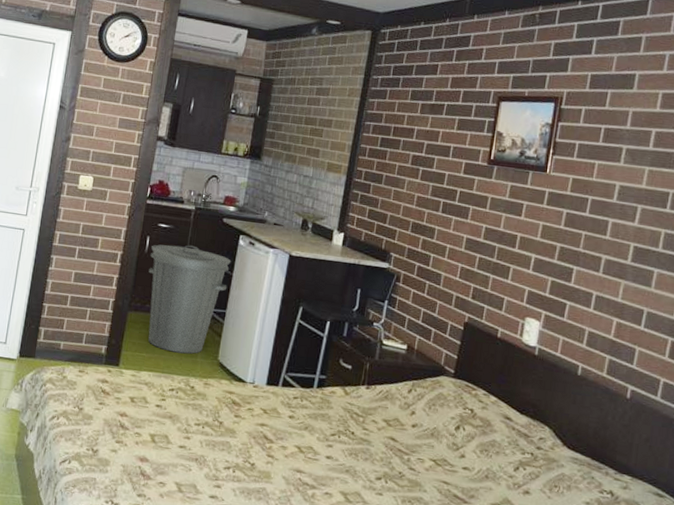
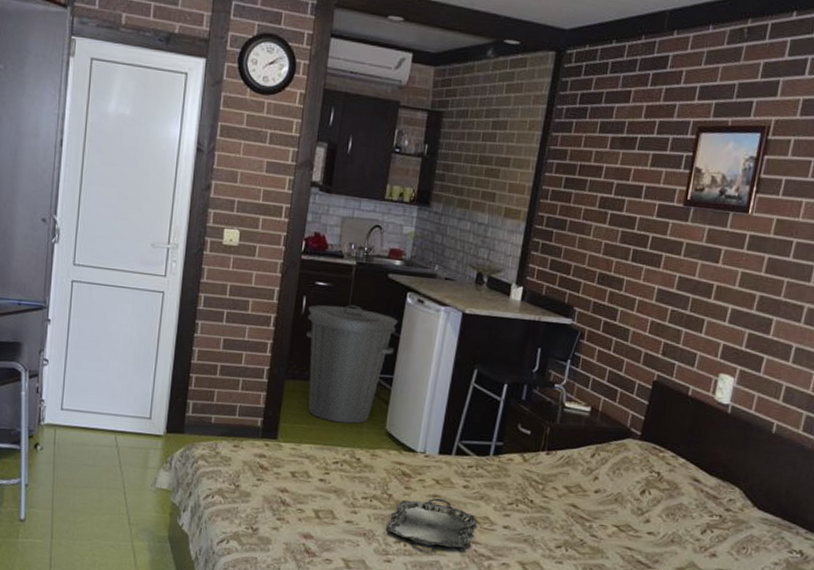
serving tray: none [216,426,302,477] -> present [386,498,477,549]

